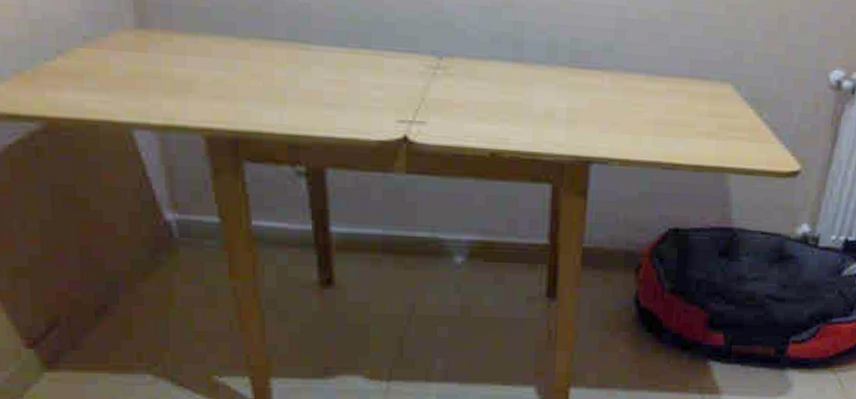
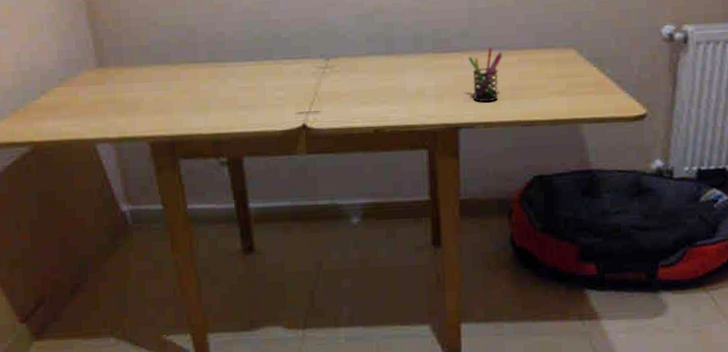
pen holder: none [609,69,649,135] -> present [468,47,502,102]

